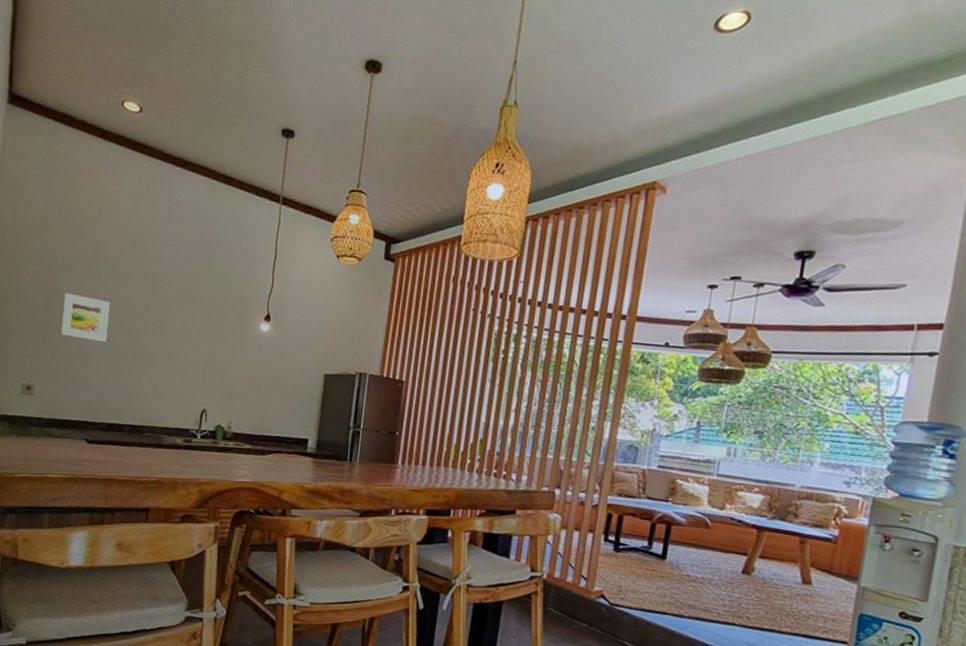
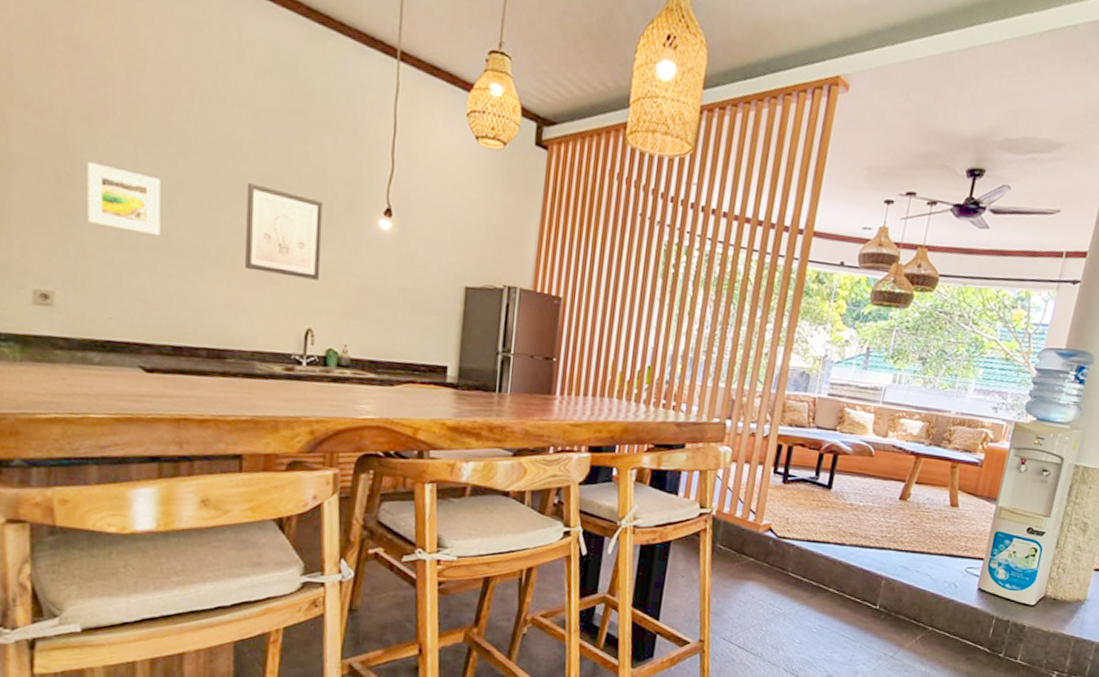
wall art: none [162,301,220,372] -> present [245,183,323,280]

